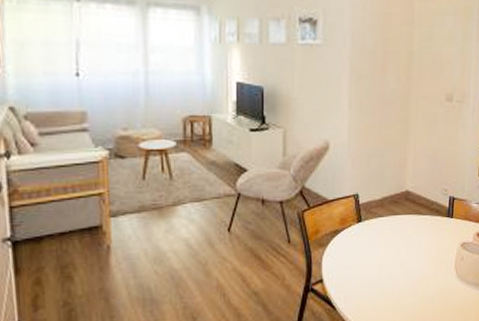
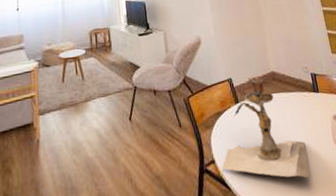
hookah: none [329,193,425,302] -> present [221,75,310,179]

